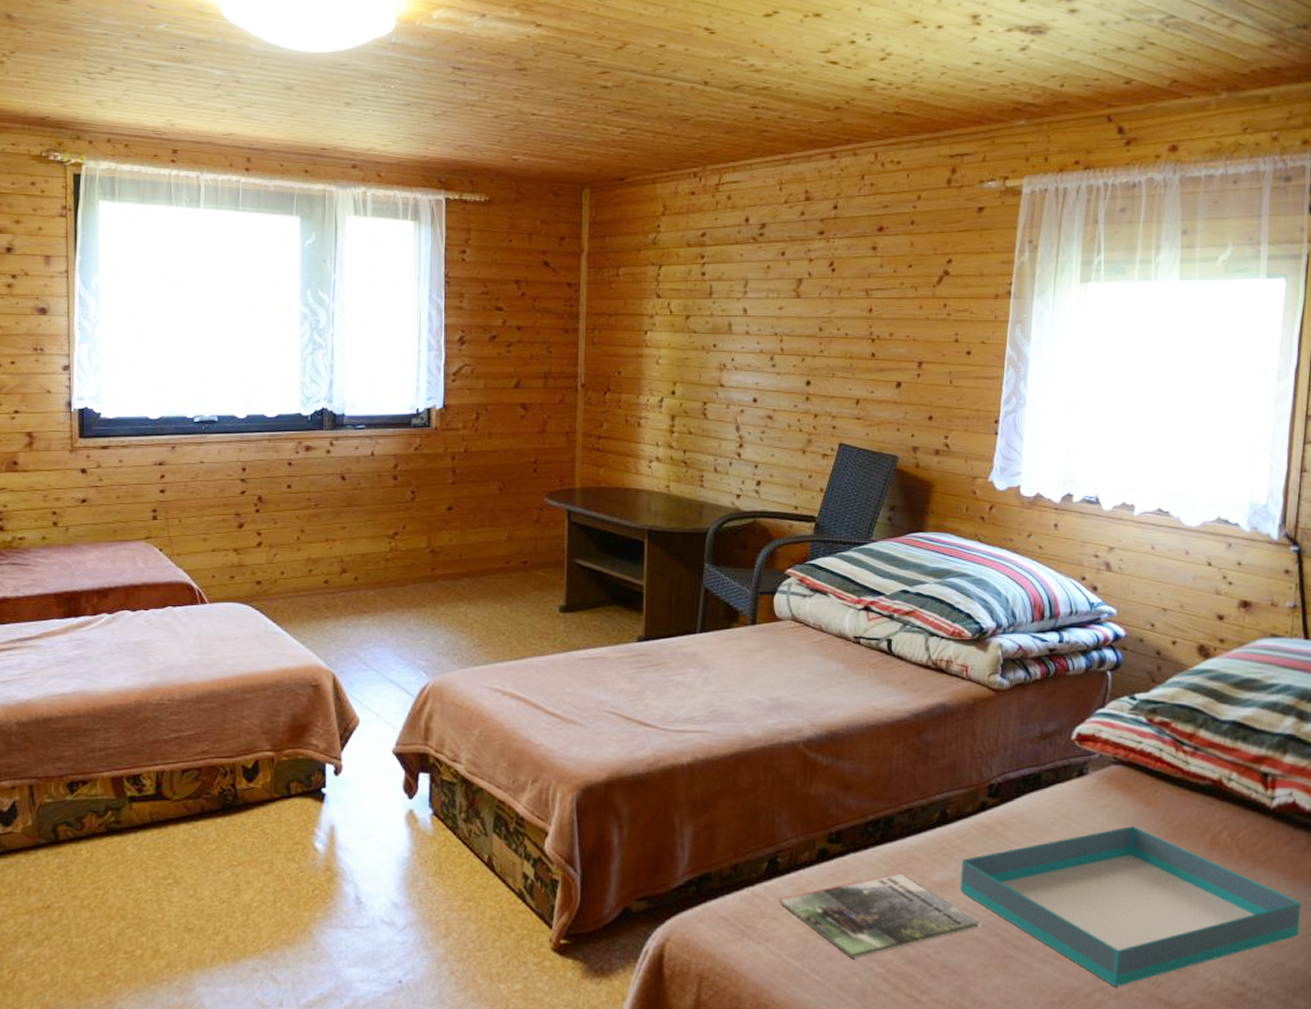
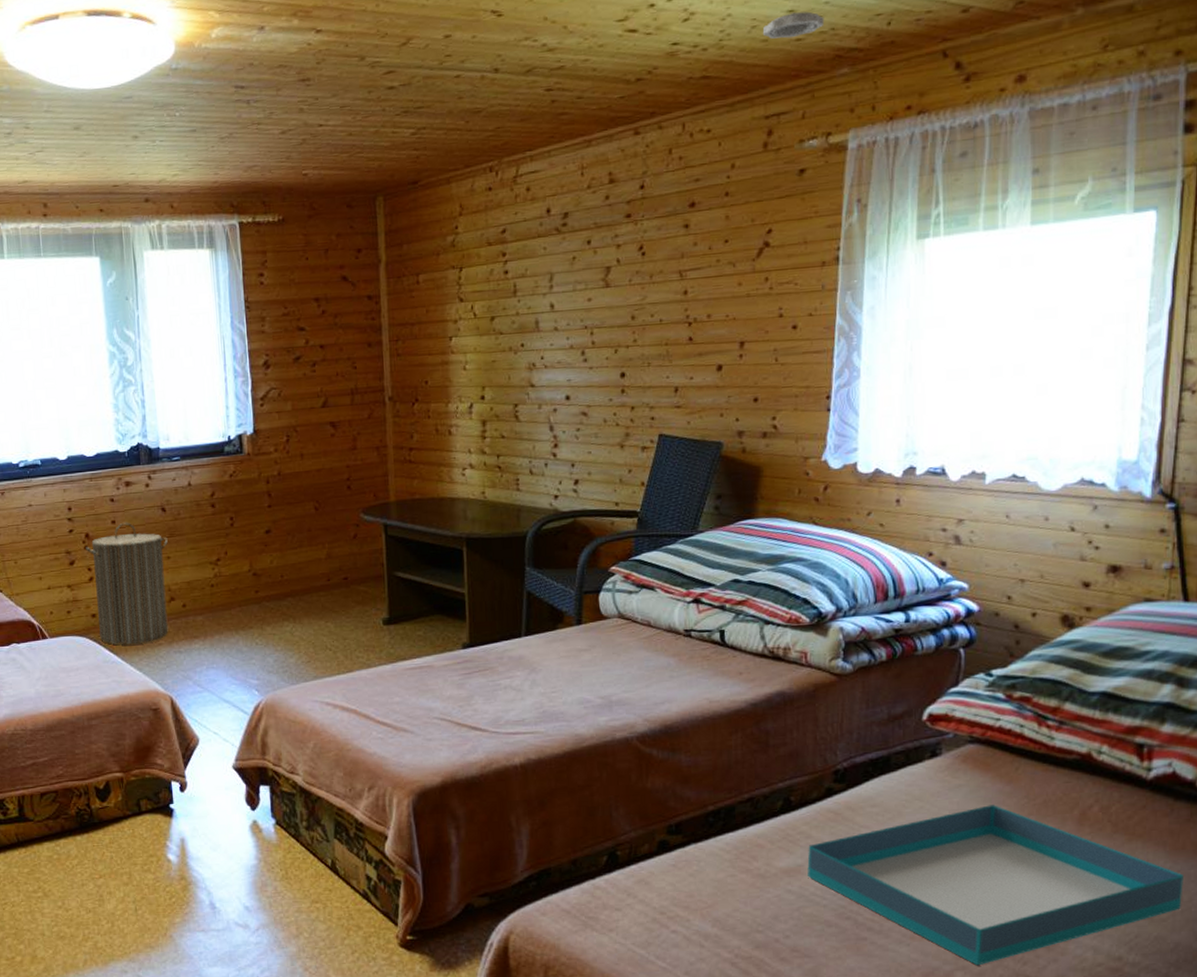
laundry hamper: none [257,487,345,615] -> present [85,522,169,645]
magazine: present [779,872,980,959] -> none [620,860,830,945]
smoke detector: none [950,65,1006,88] -> present [762,11,825,39]

